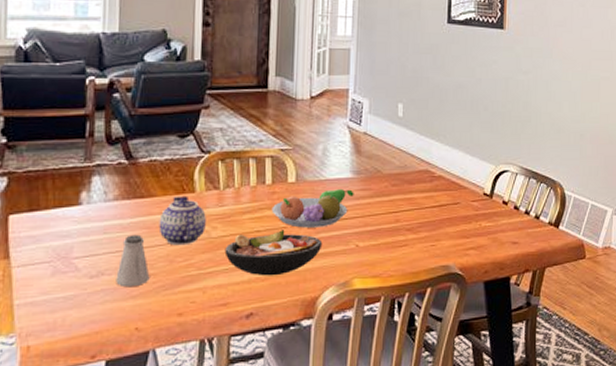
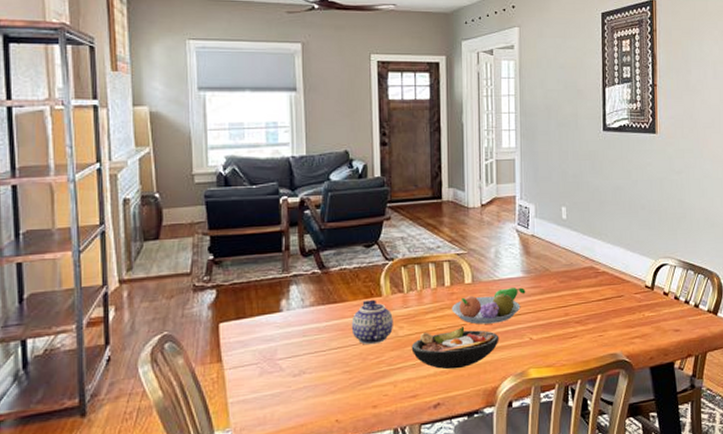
saltshaker: present [116,234,150,288] -> none [316,336,346,384]

